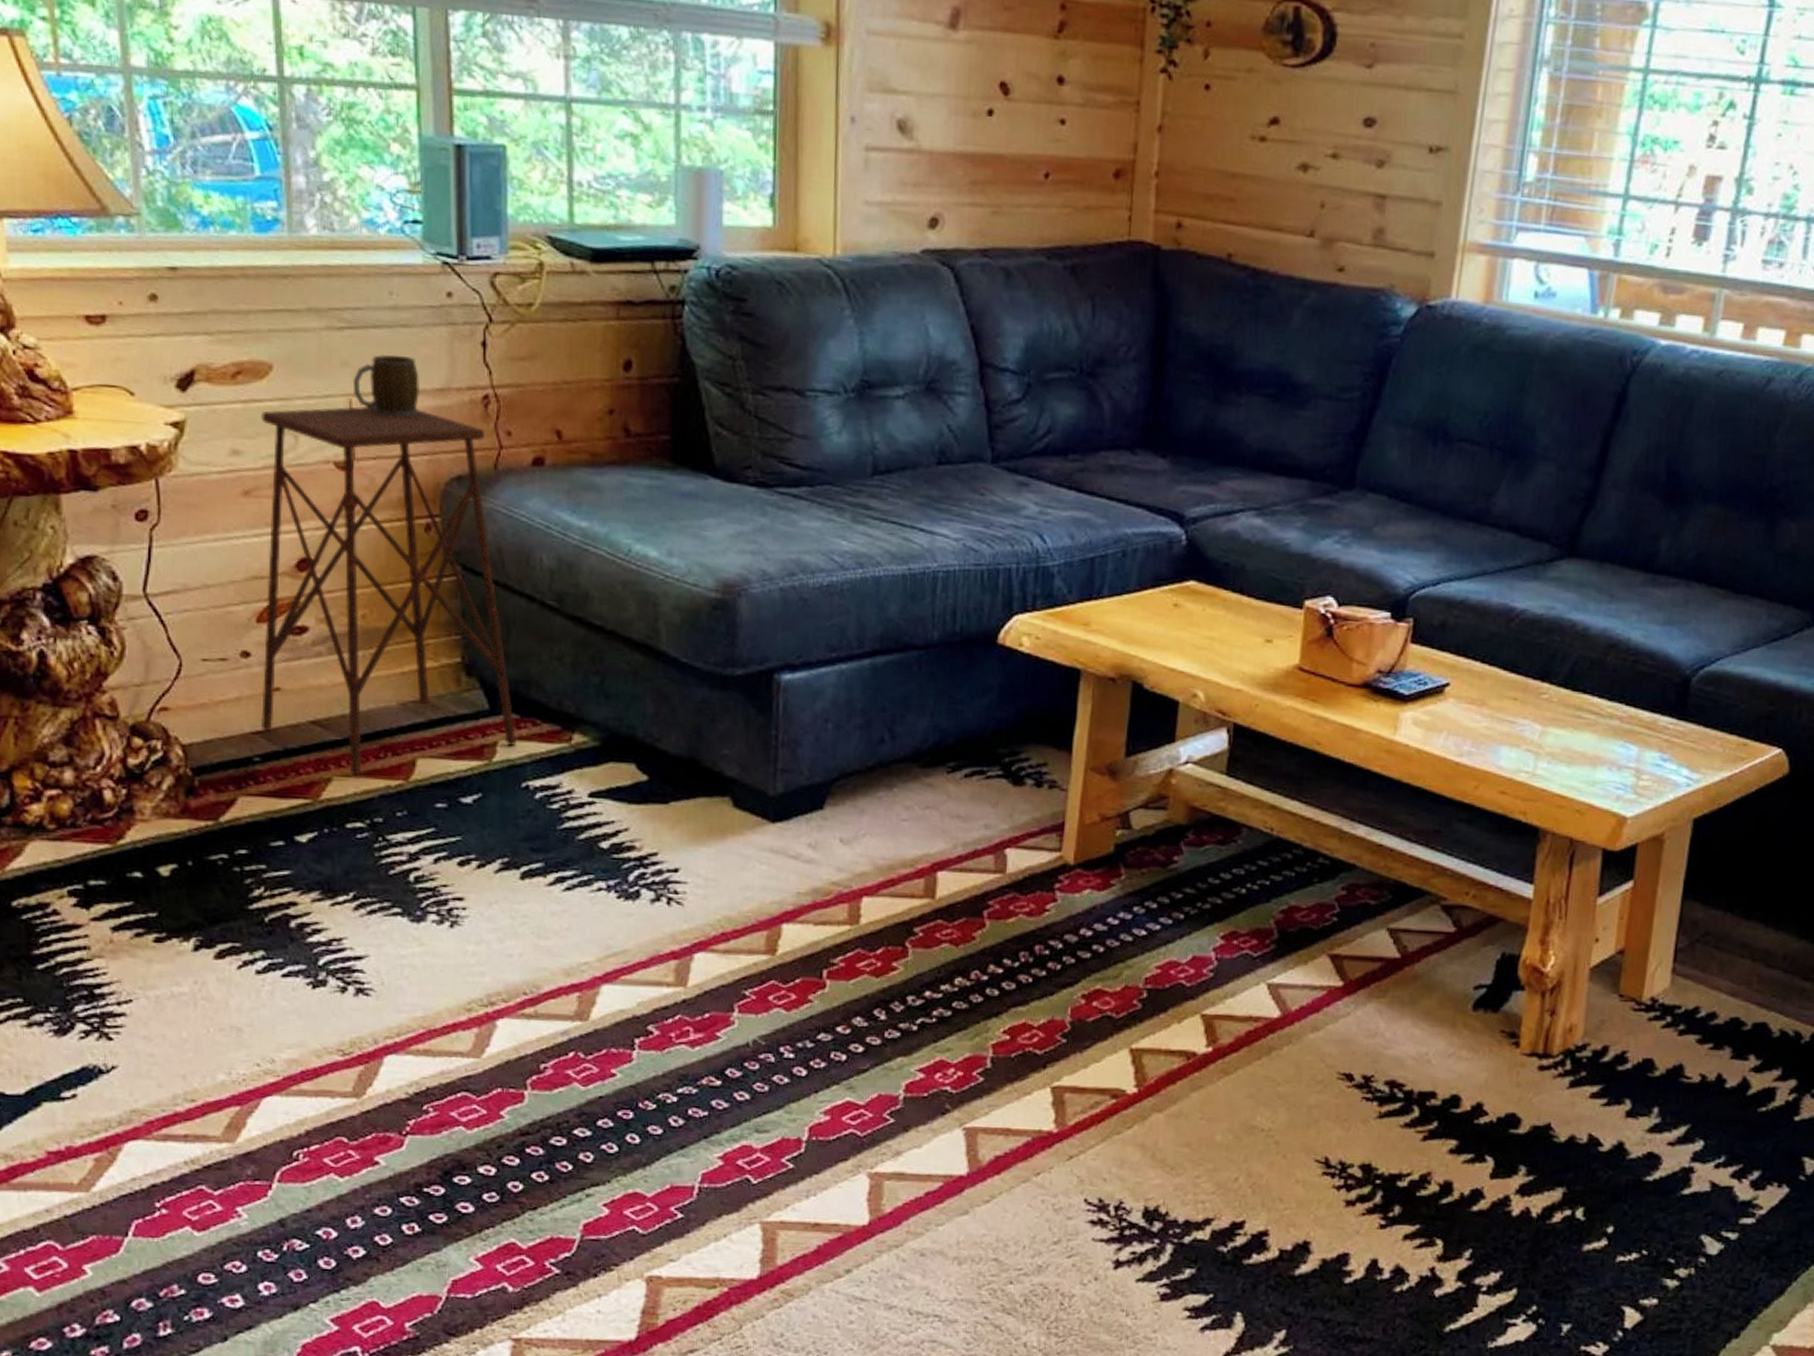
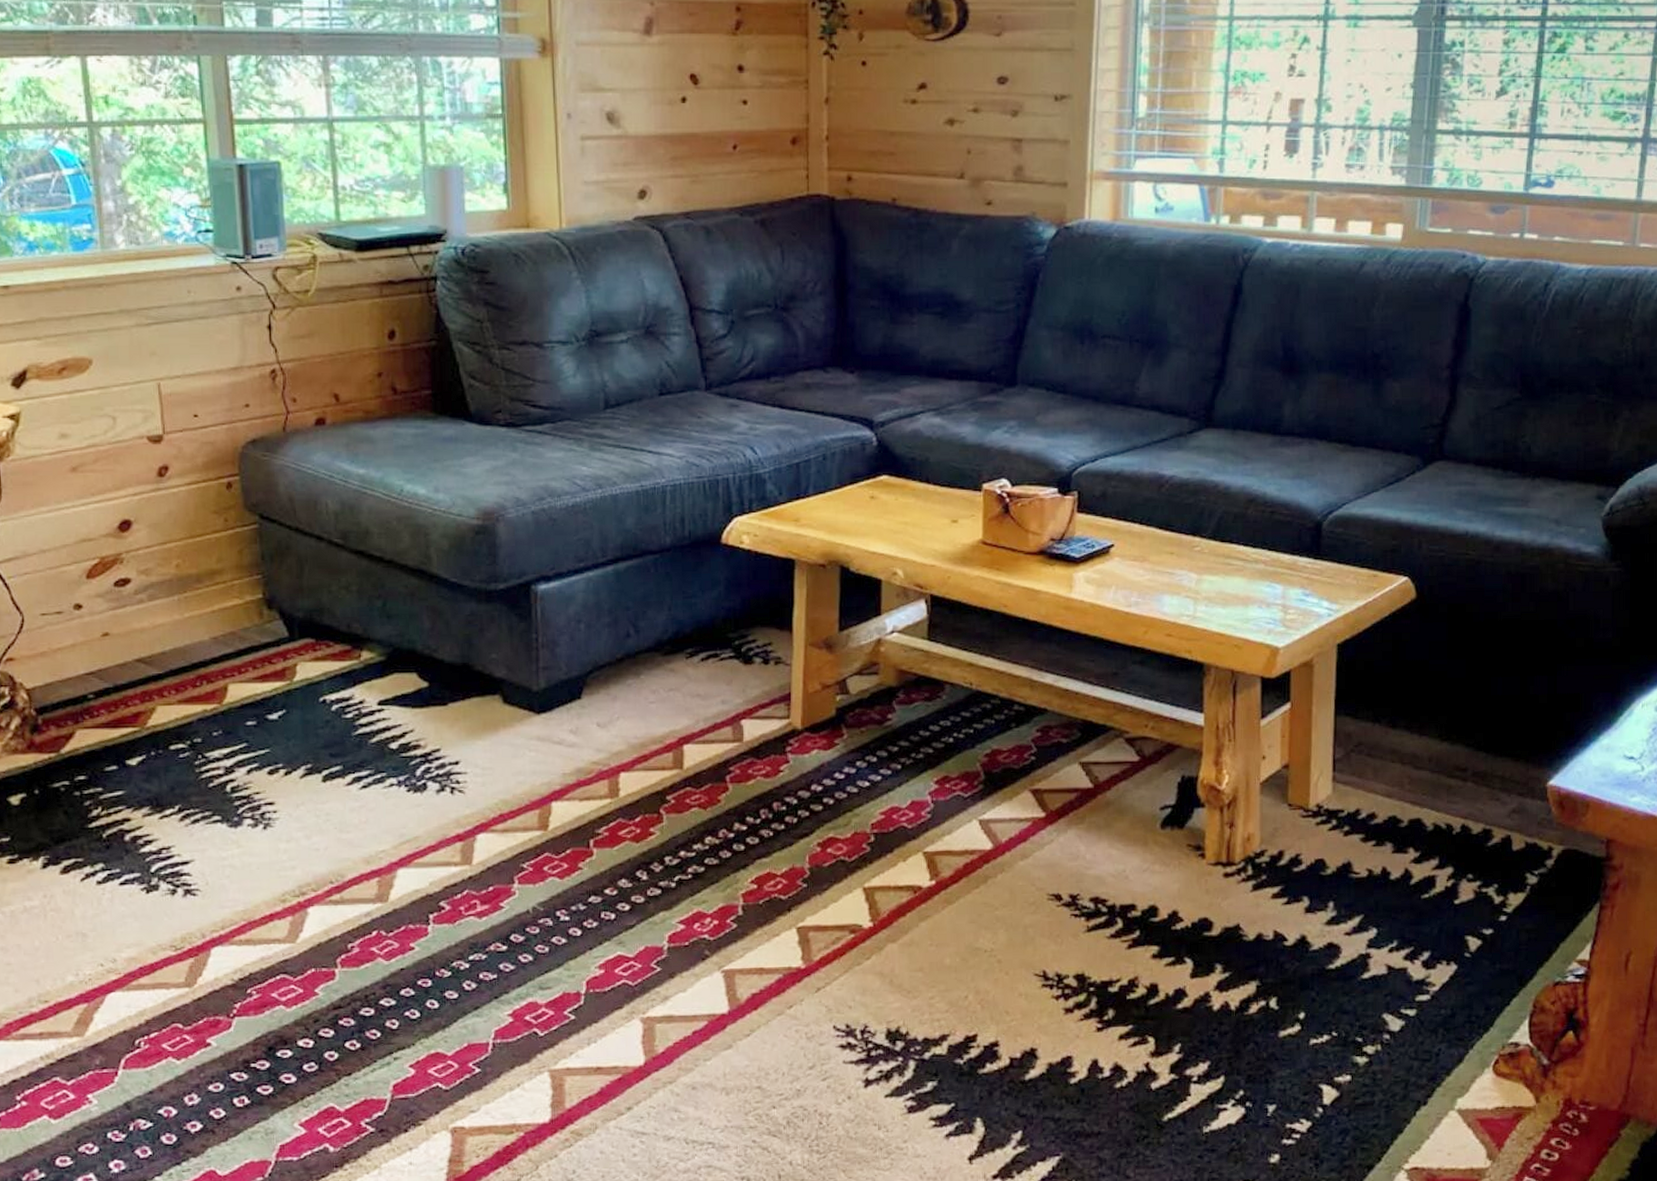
side table: present [261,406,517,777] -> none [84,385,314,704]
mug: present [352,355,419,416] -> none [160,343,217,393]

